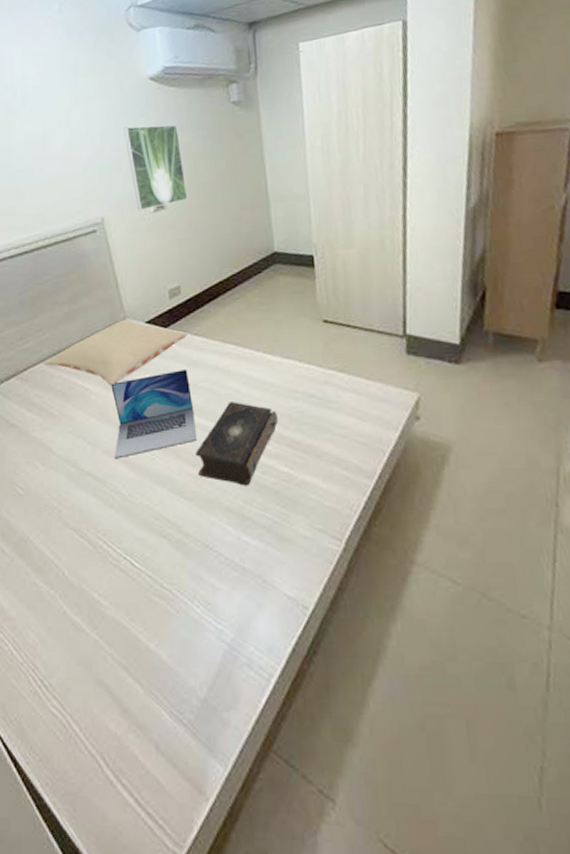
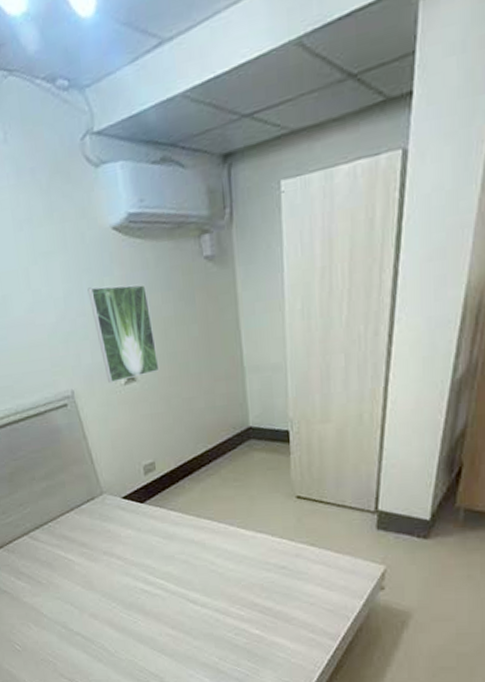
pillow: present [45,319,188,386] -> none [28,495,164,557]
laptop: present [111,369,196,459] -> none [92,543,175,622]
book: present [196,401,278,486] -> none [174,572,250,645]

